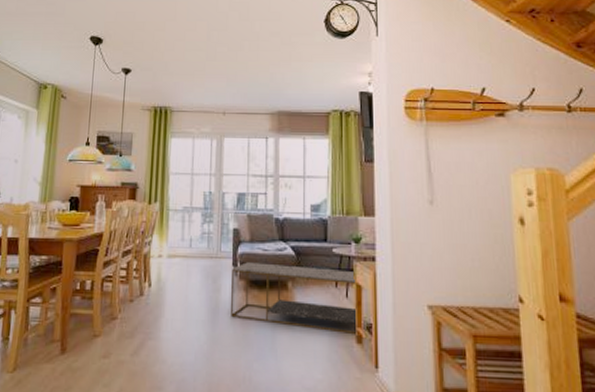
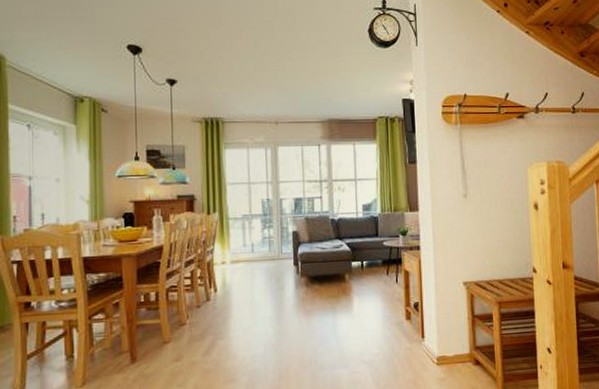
coffee table: present [231,262,359,335] -> none [294,259,408,313]

